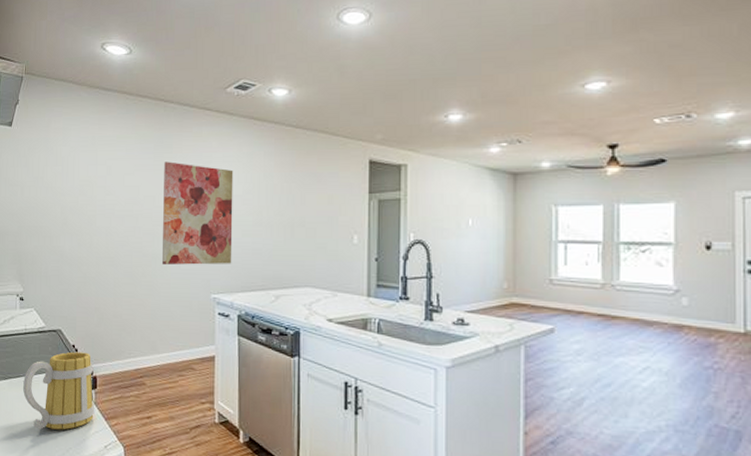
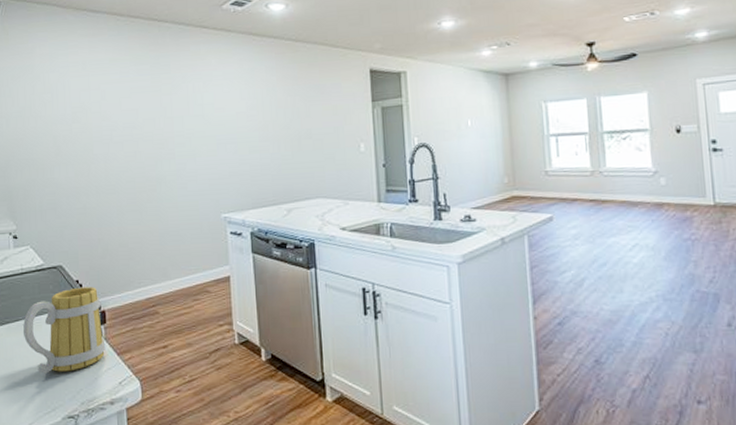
wall art: present [161,161,234,265] -> none [162,82,241,188]

